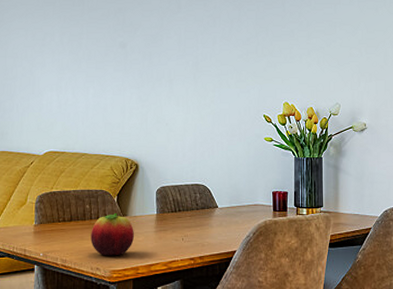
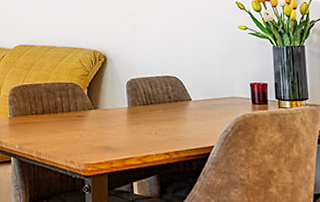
fruit: present [90,213,134,256] -> none [63,106,106,149]

